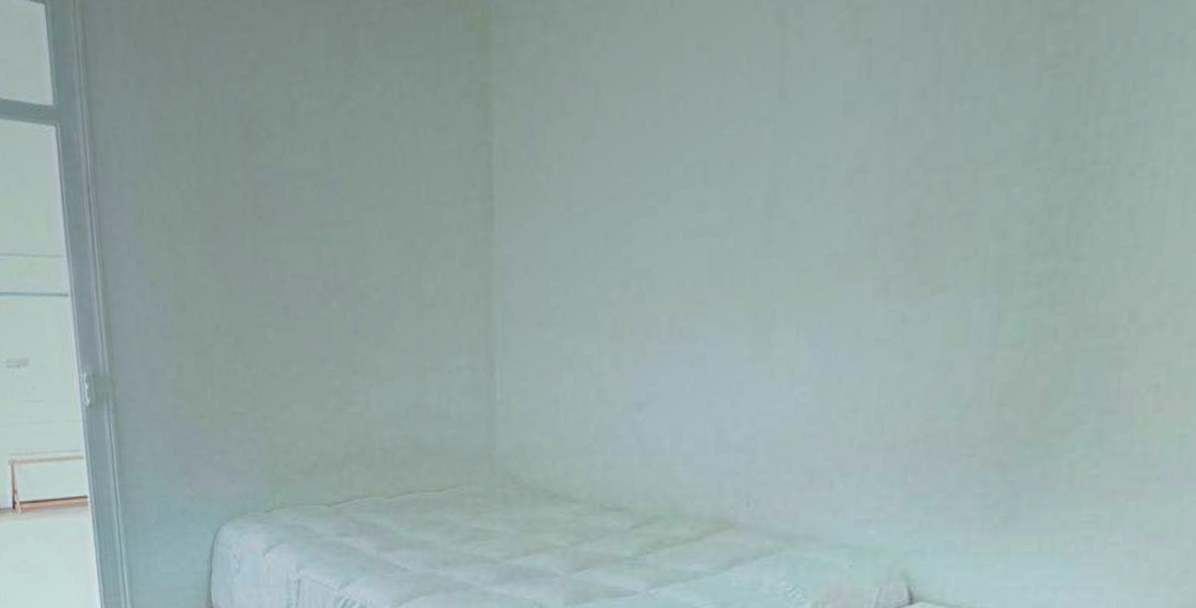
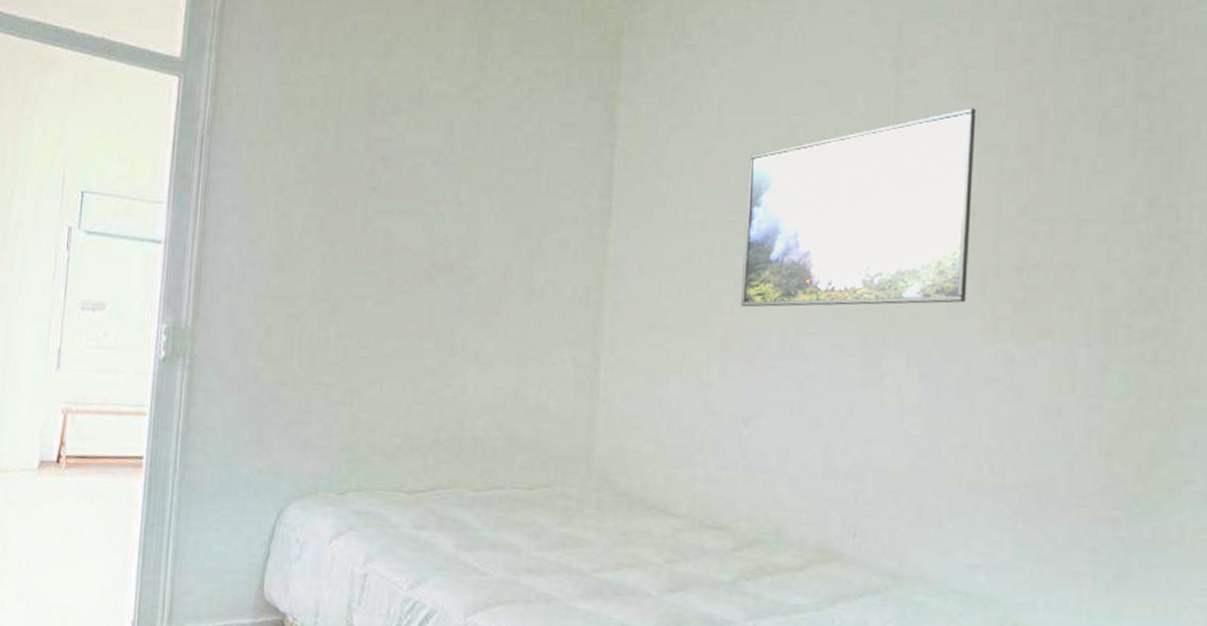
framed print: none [628,54,868,296] -> present [741,108,977,308]

